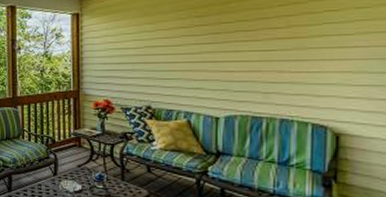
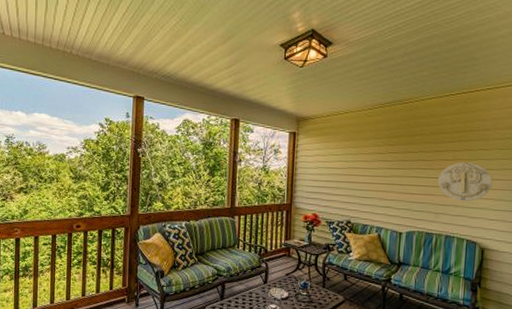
wall decoration: none [266,28,348,77] -> present [438,161,493,202]

